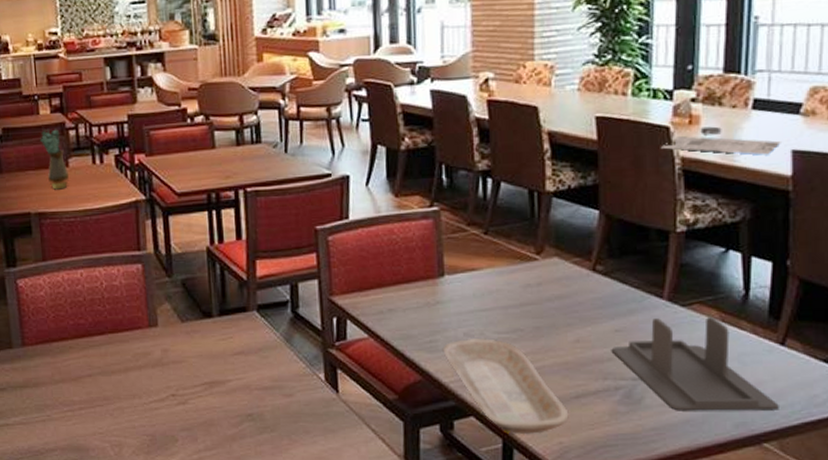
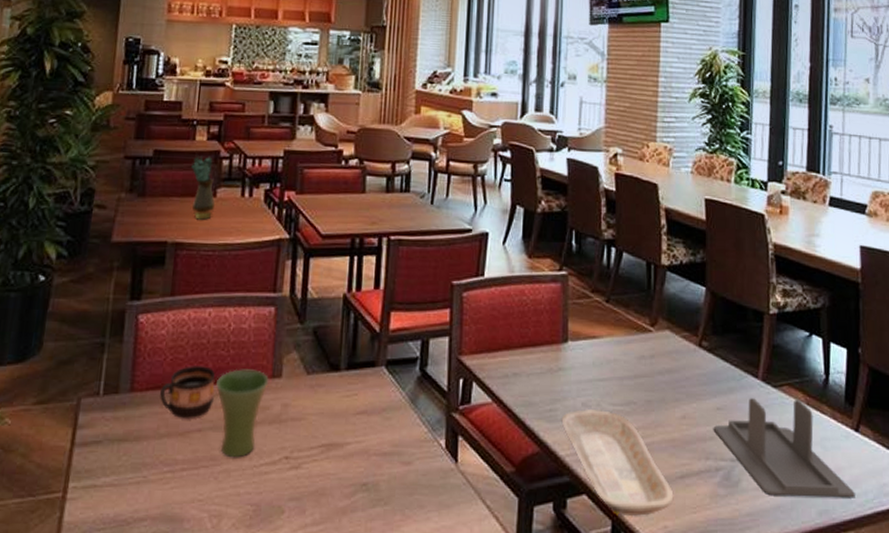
cup: none [49,321,99,366] -> present [160,366,216,418]
cup: none [98,321,147,397] -> present [216,369,269,458]
newspaper: present [660,126,781,156] -> none [757,217,852,248]

